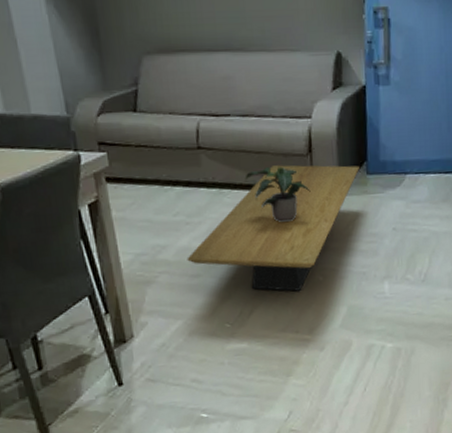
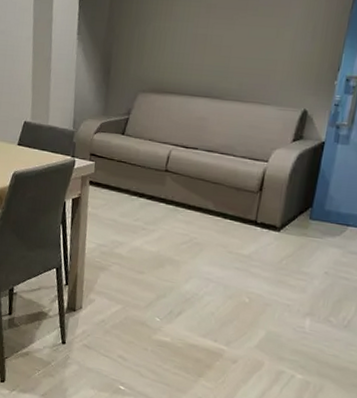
coffee table: present [187,165,359,292] -> none [137,196,304,306]
potted plant: present [245,166,311,223] -> none [198,196,254,247]

